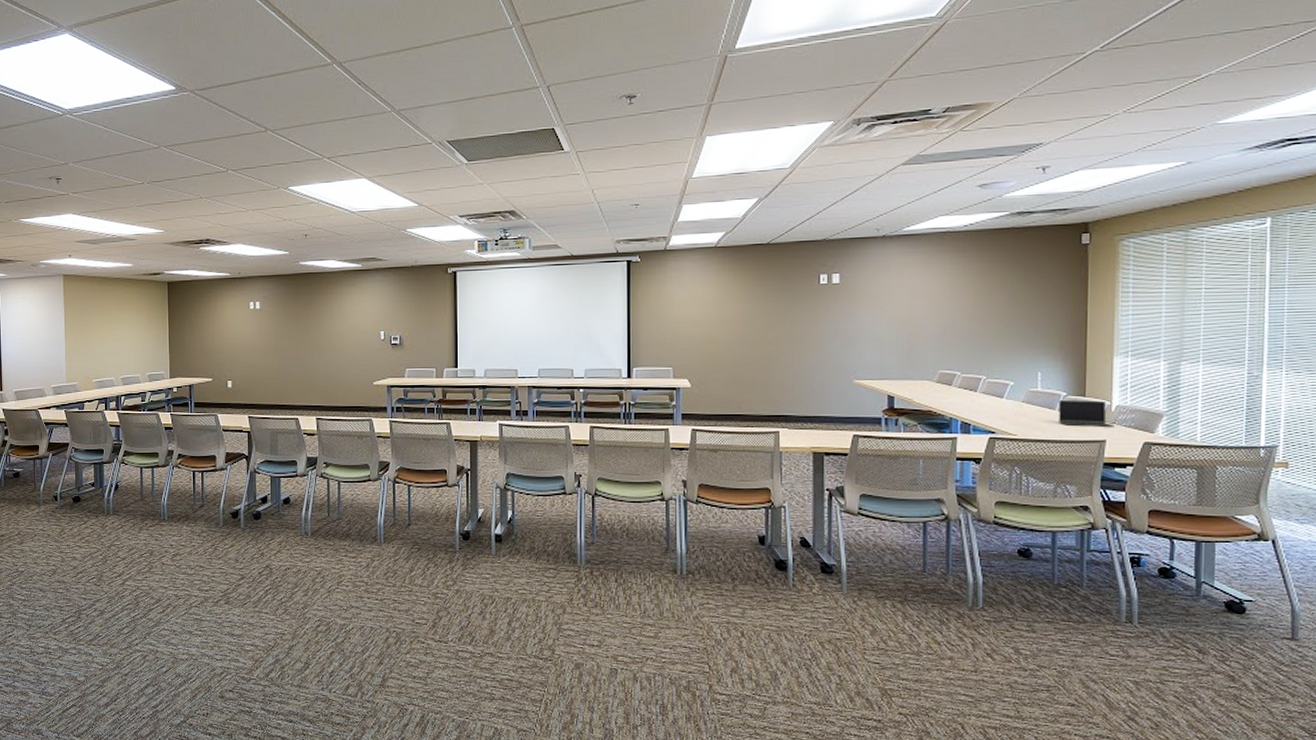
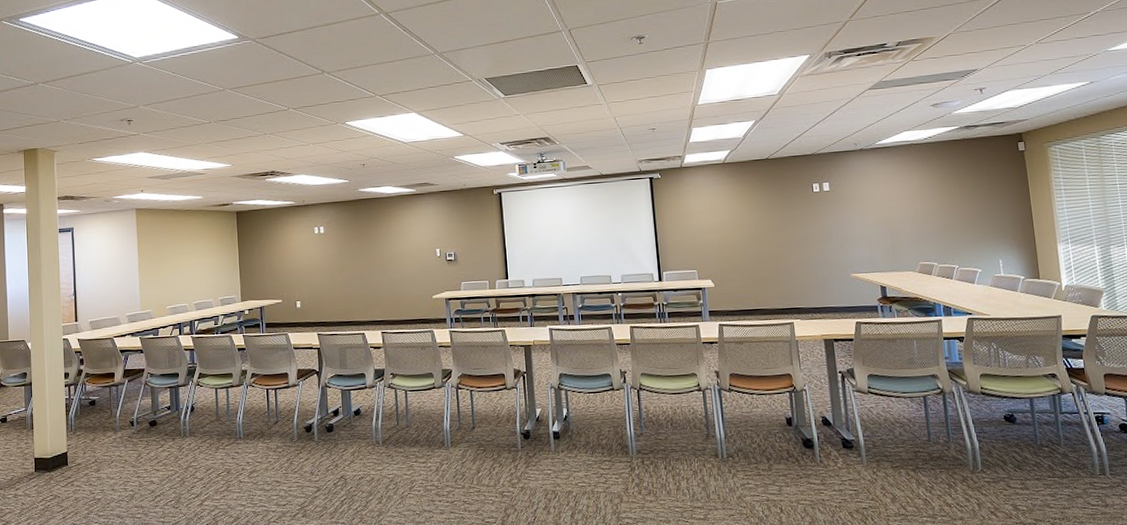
laptop computer: present [1059,399,1115,427] -> none [1019,282,1066,305]

